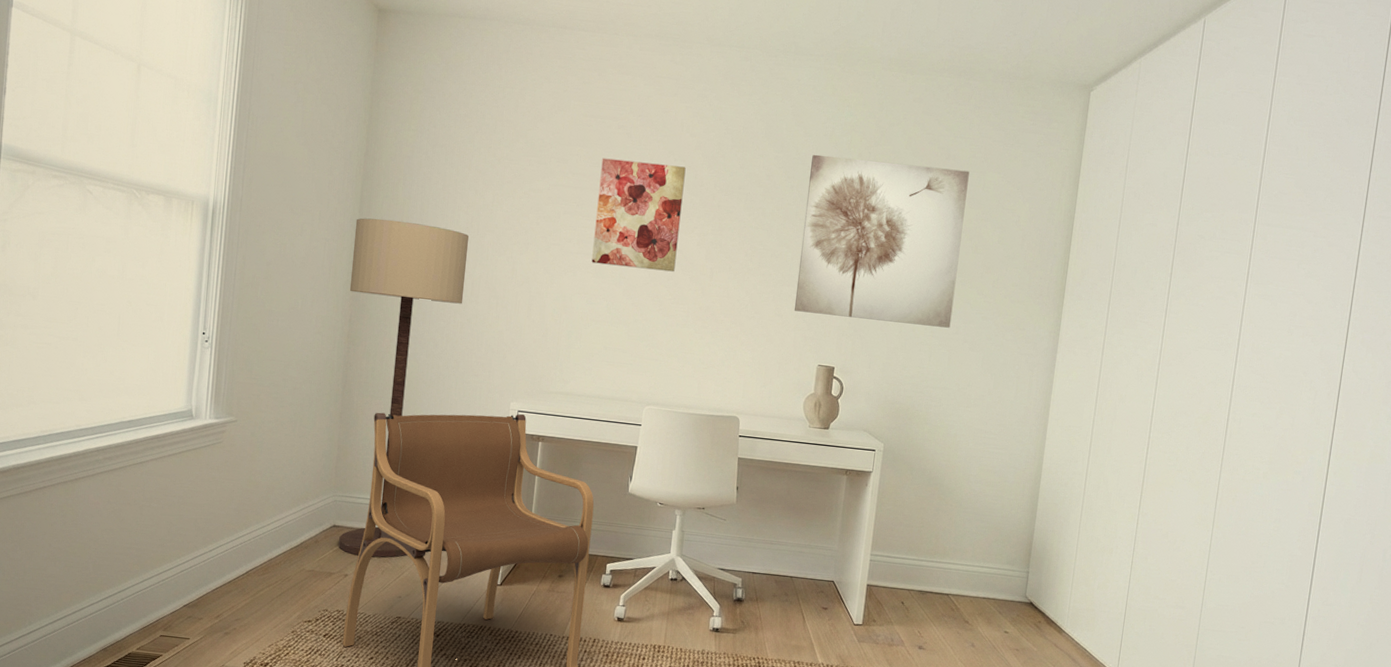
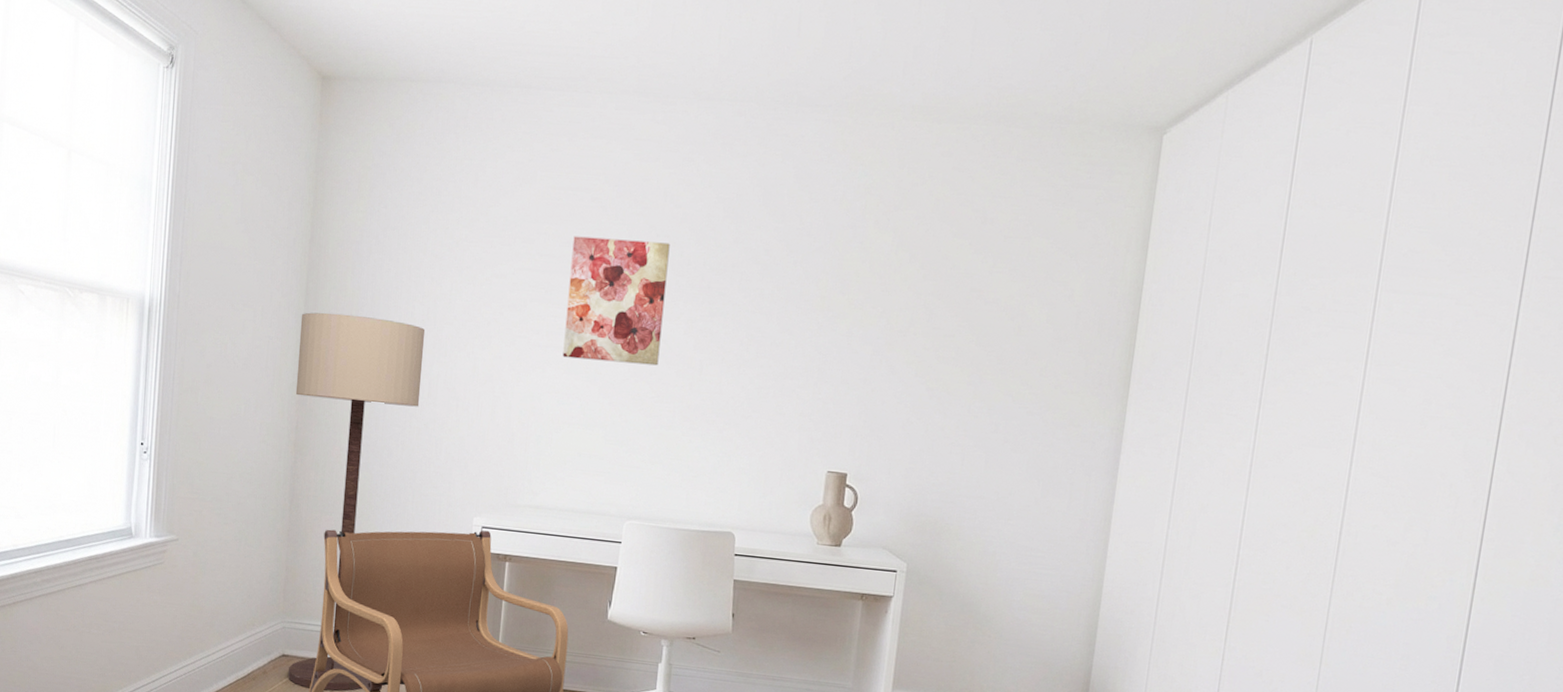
wall art: present [794,154,970,328] -> none [798,223,1011,426]

